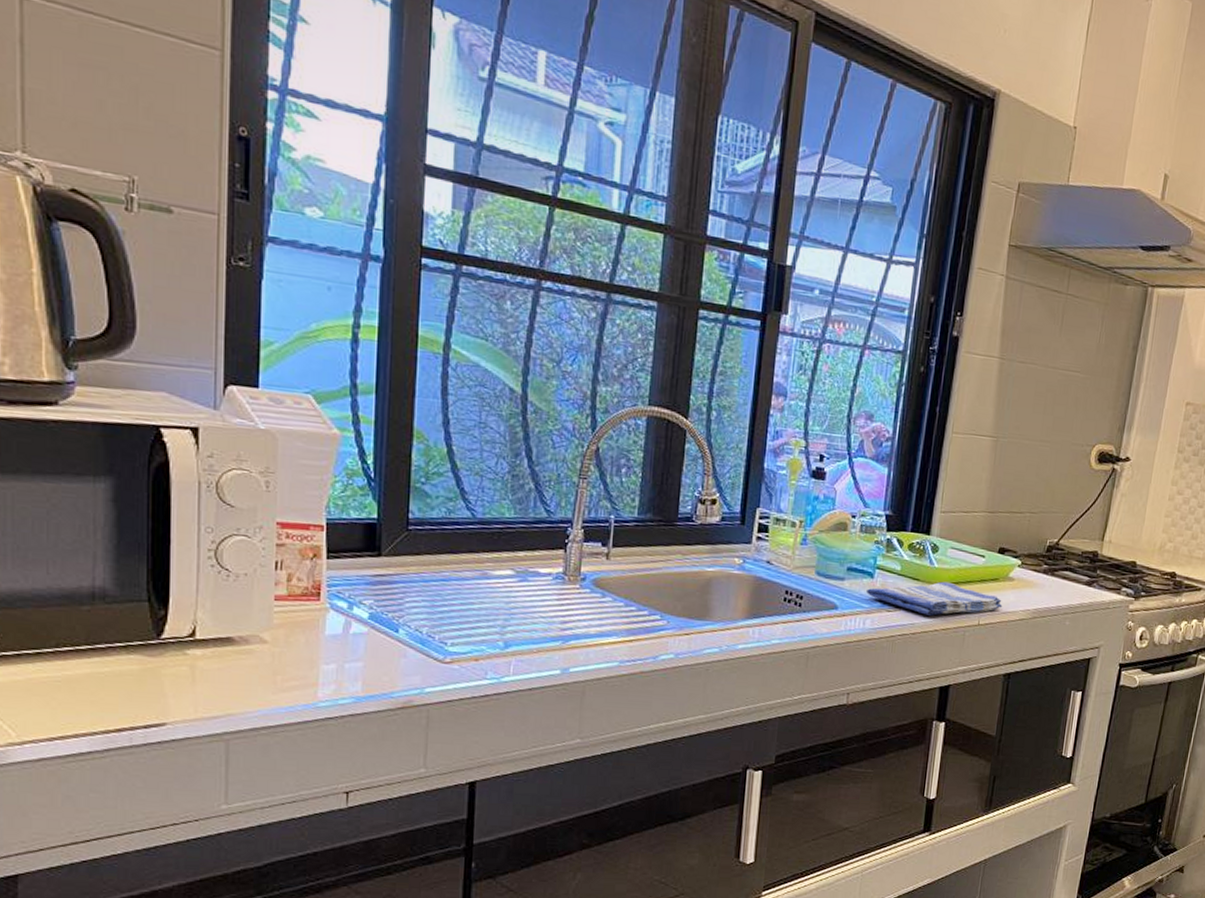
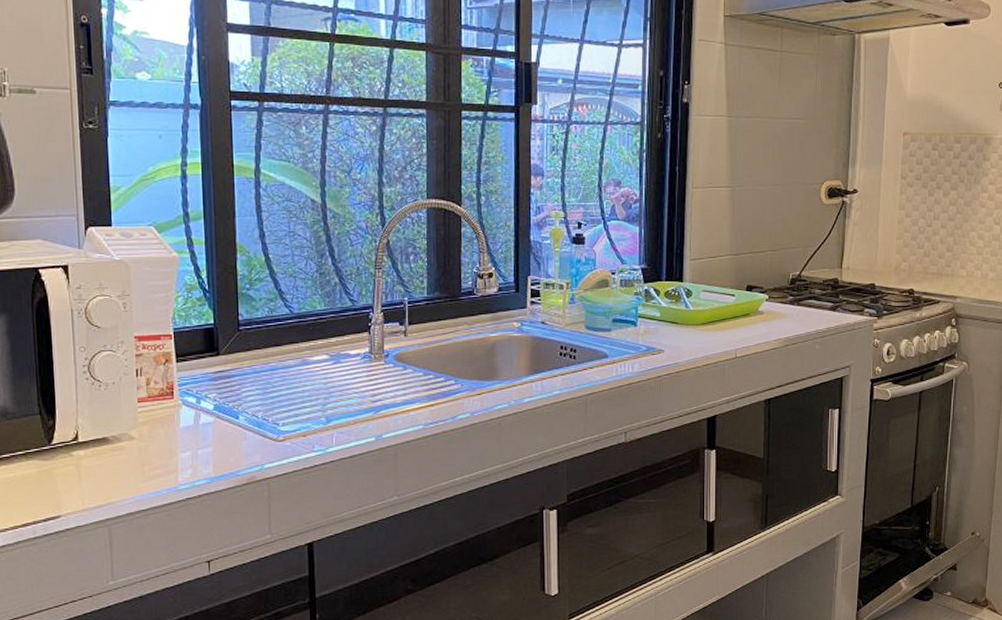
dish towel: present [866,581,1003,616] -> none [632,322,756,354]

